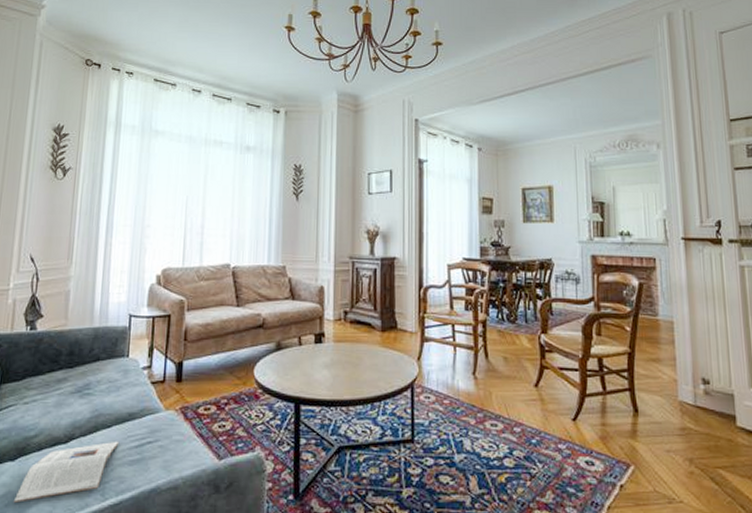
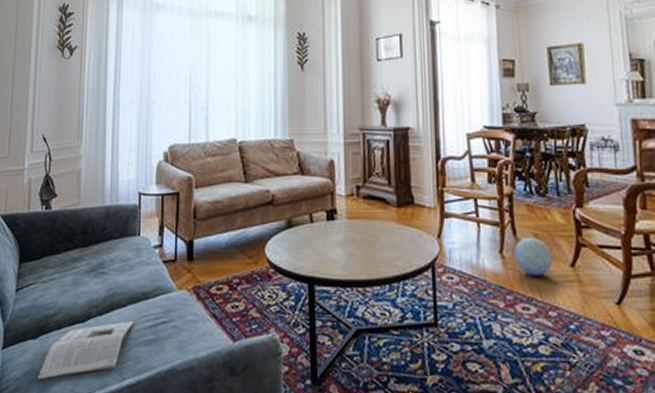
ball: none [486,360,520,395] -> present [514,237,554,276]

